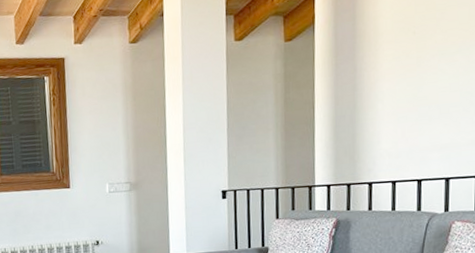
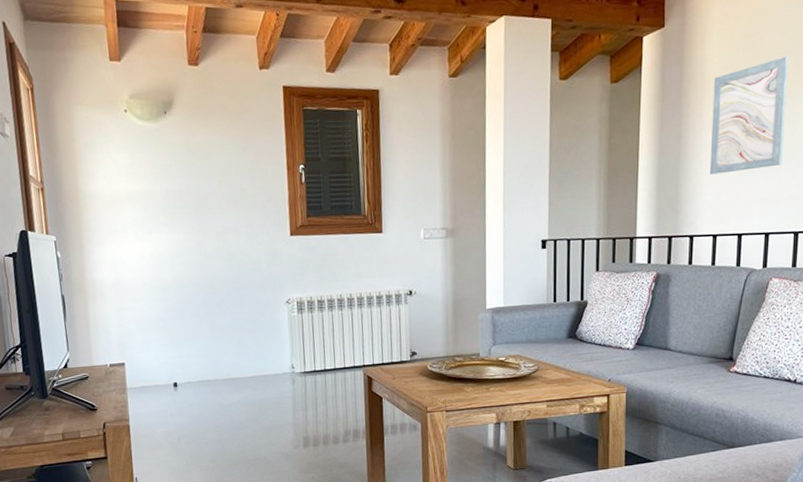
wall art: none [386,8,463,124] -> present [709,57,790,175]

